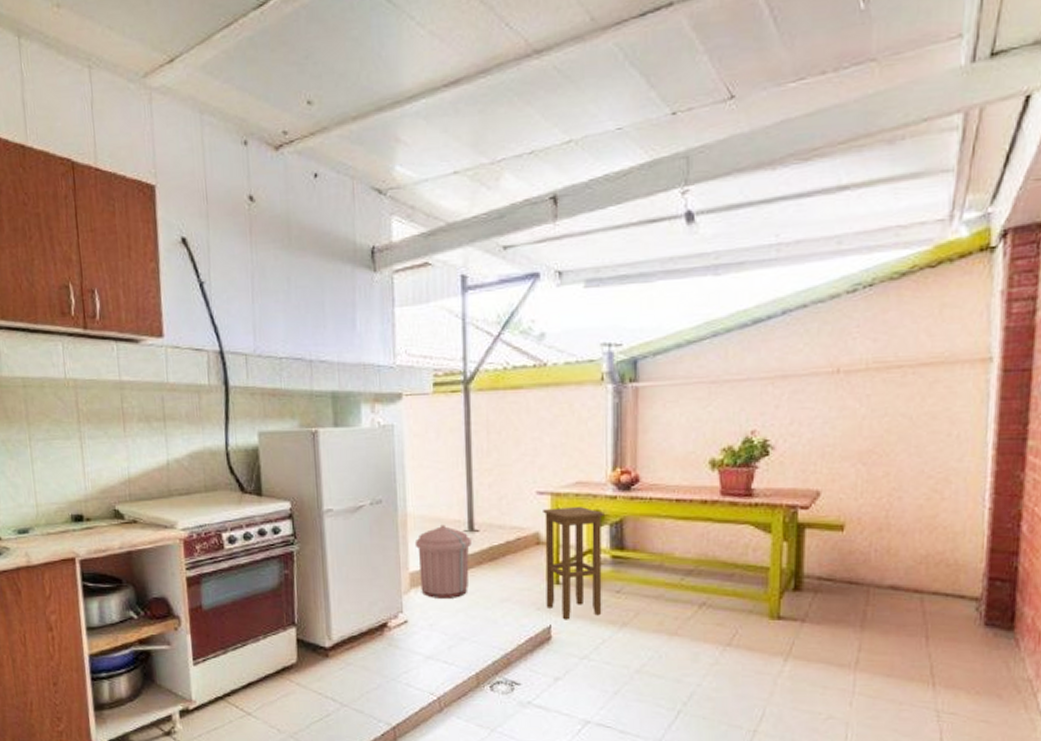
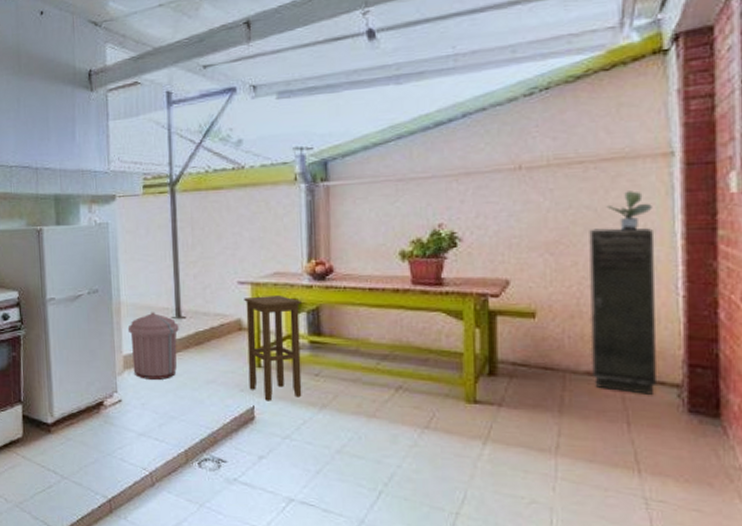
storage cabinet: none [895,437,965,608] -> present [589,228,656,395]
potted plant: none [922,398,967,440] -> present [606,191,652,231]

